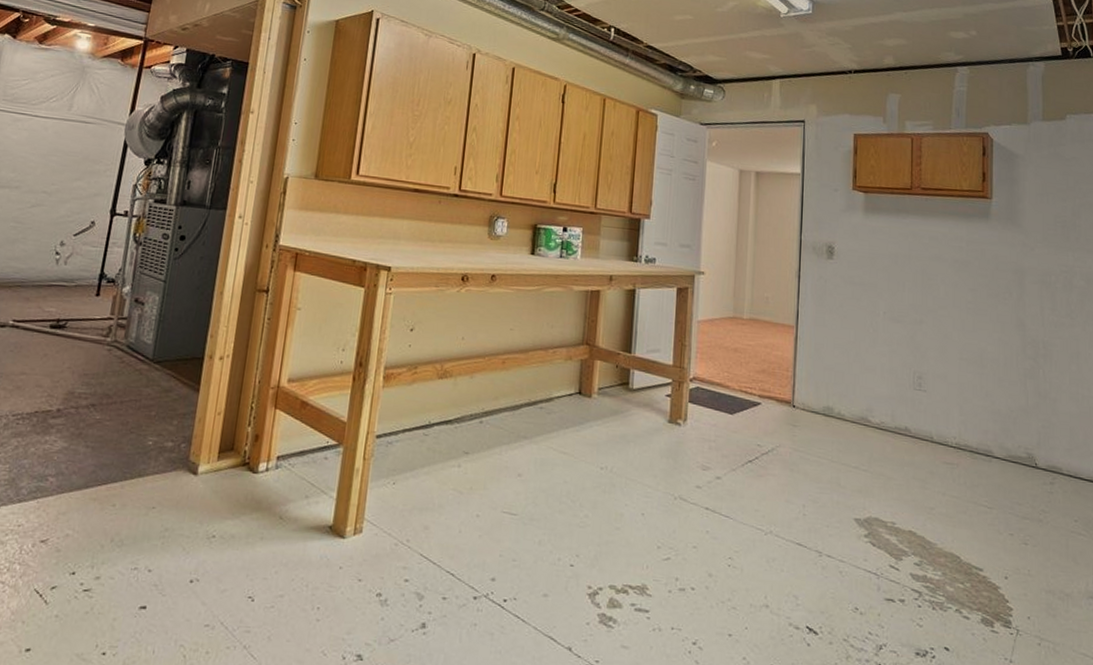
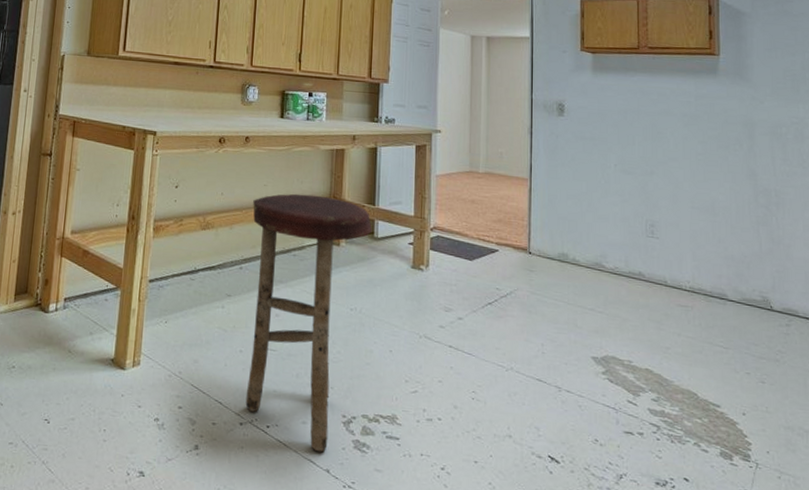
stool: none [480,339,627,628] -> present [245,193,372,452]

